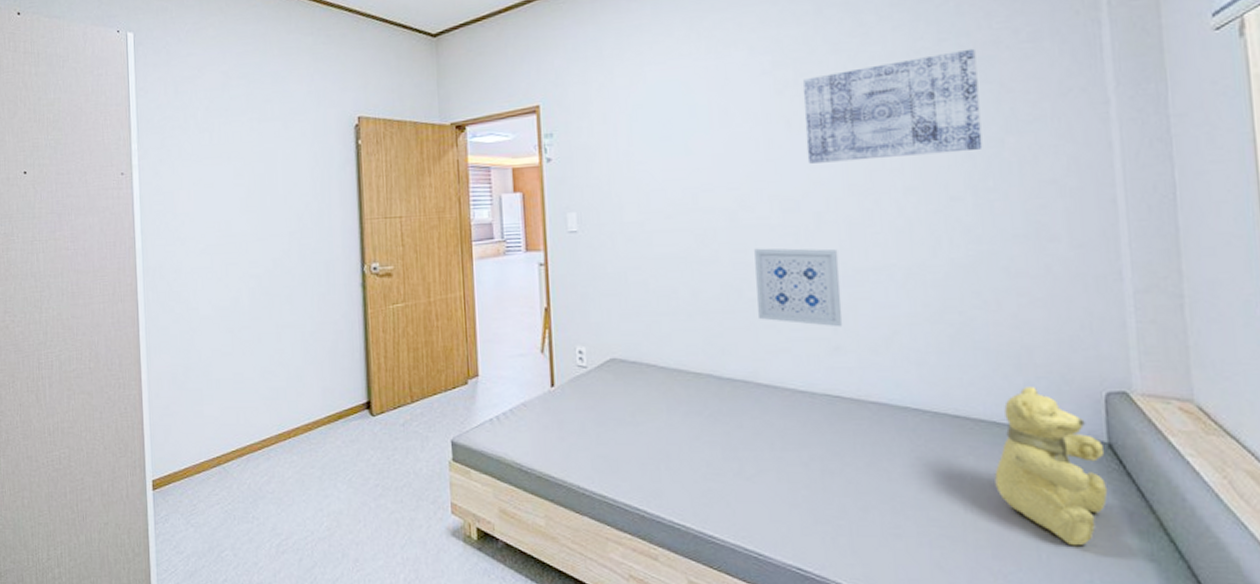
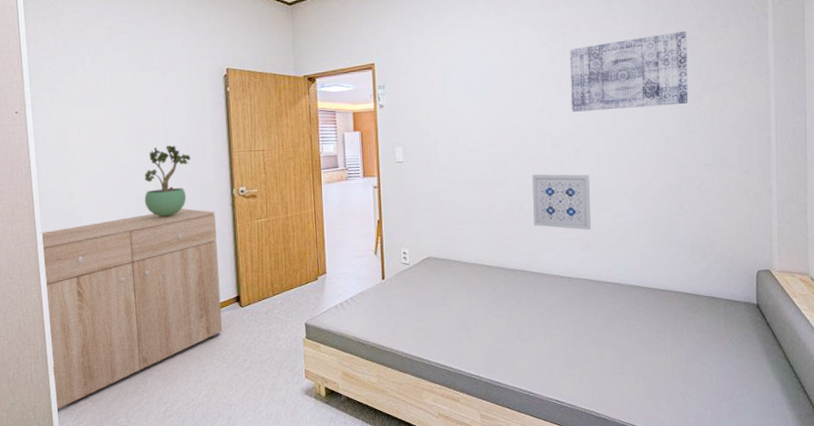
dresser: none [142,289,349,536] -> present [40,208,223,411]
potted plant: none [260,211,315,299] -> present [144,145,191,217]
teddy bear: present [994,387,1108,546] -> none [686,268,755,373]

